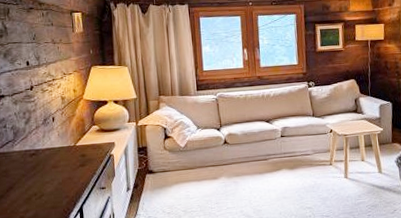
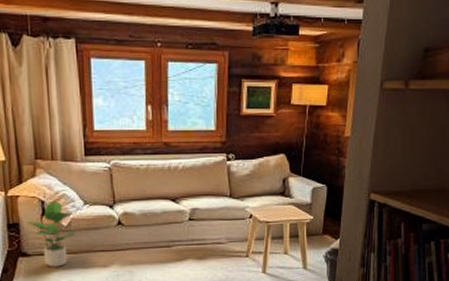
potted plant: none [152,127,190,182] -> present [25,200,75,267]

